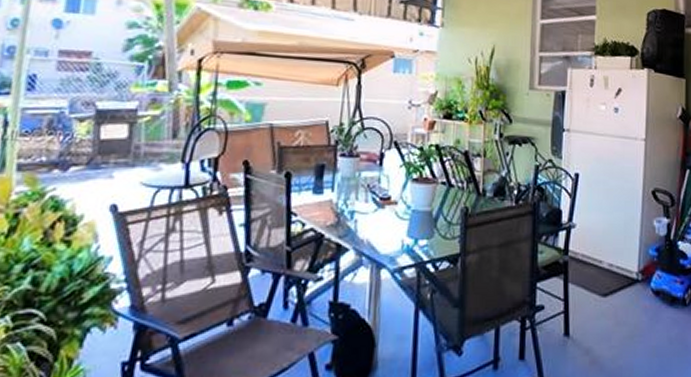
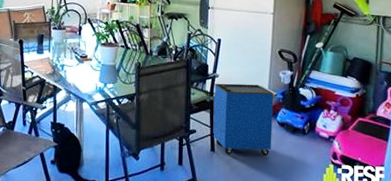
cabinet: none [567,236,652,341] -> present [213,83,278,156]

